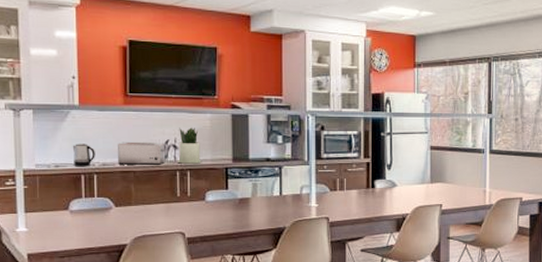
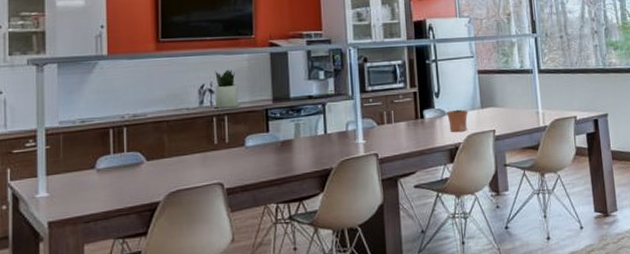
kettle: present [72,144,95,167] -> none [100,95,125,121]
toaster: present [118,141,165,166] -> none [149,88,200,115]
planter: none [396,182,418,204] -> present [446,109,468,133]

